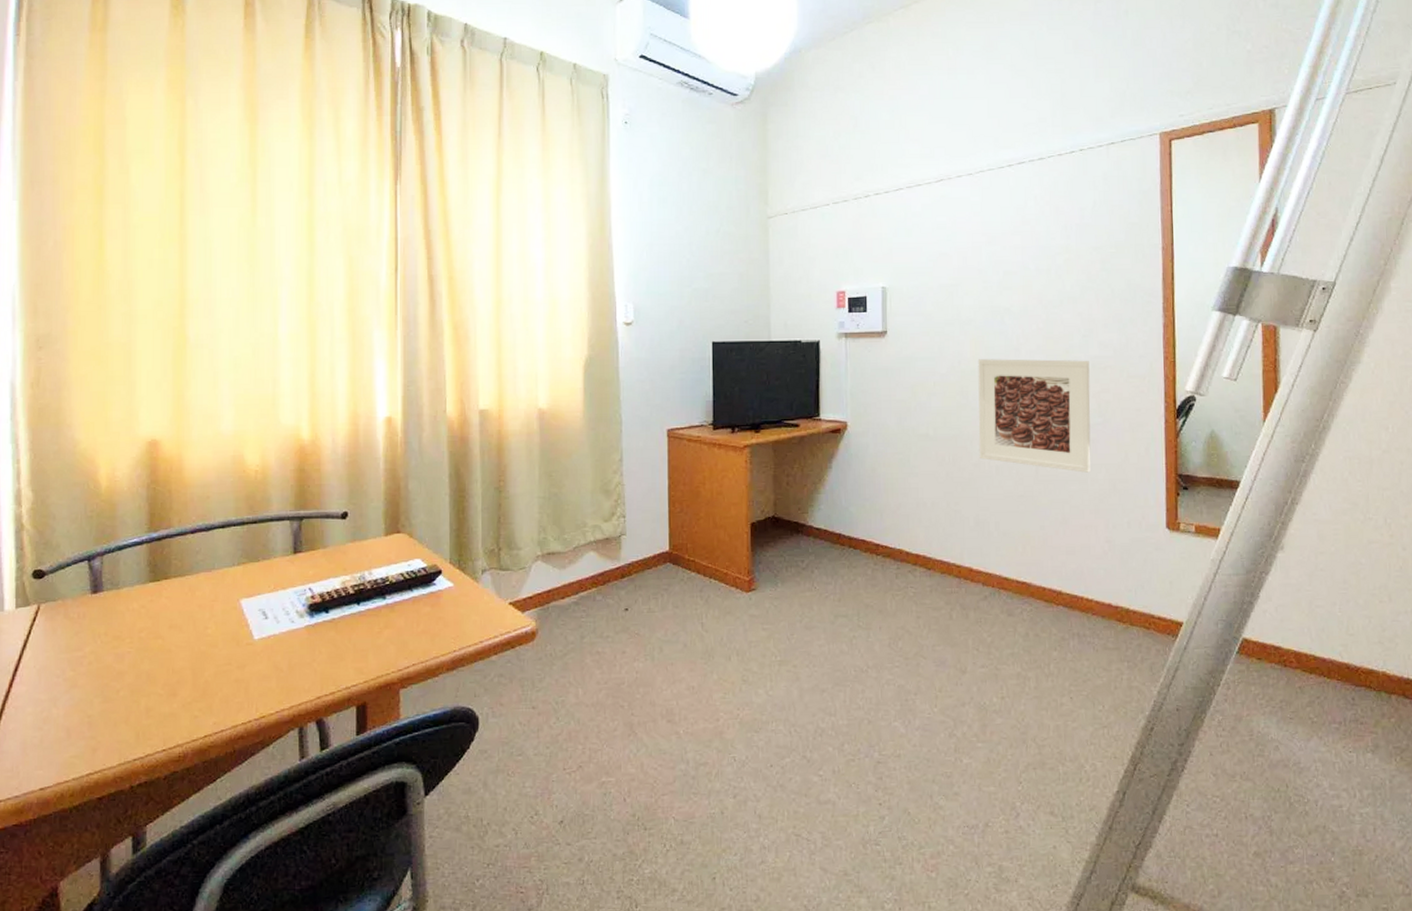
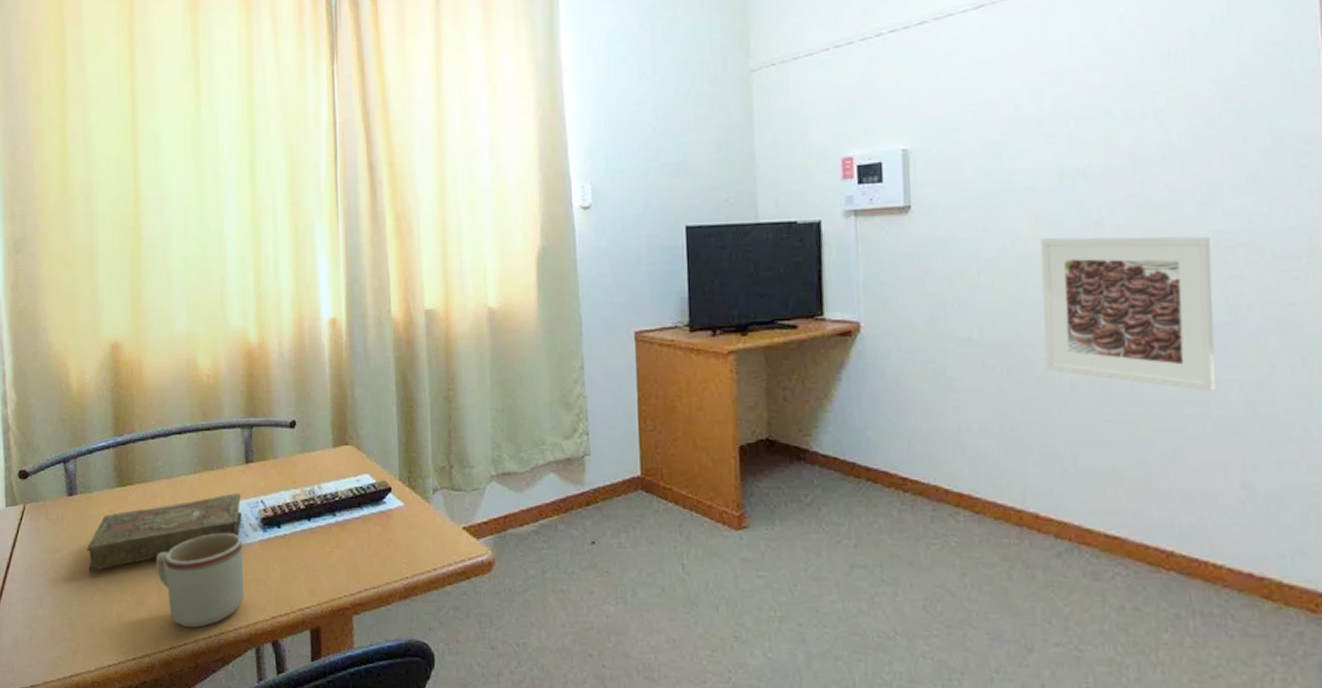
book: none [112,582,289,668] -> present [87,493,243,572]
mug: none [191,620,289,715] -> present [155,532,245,628]

